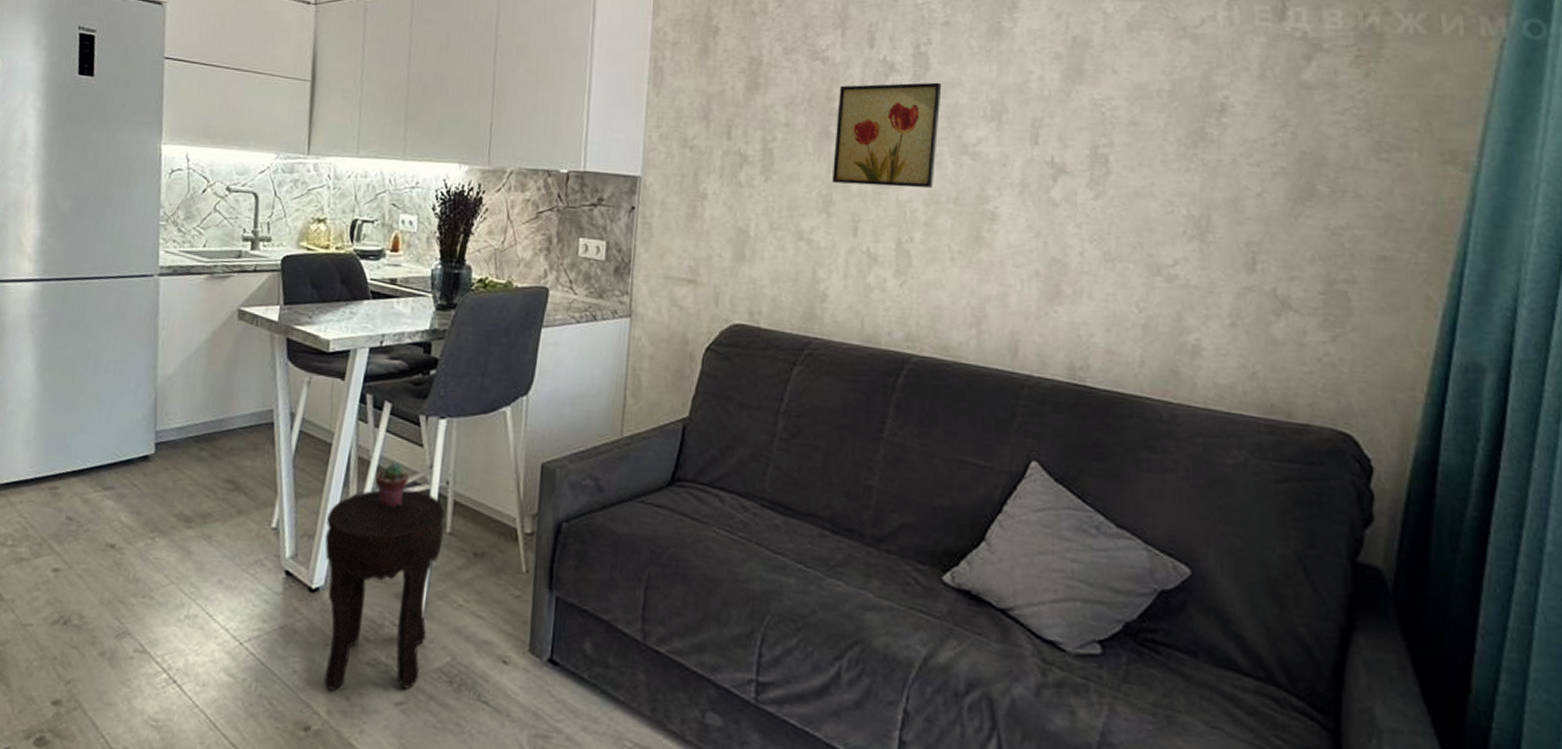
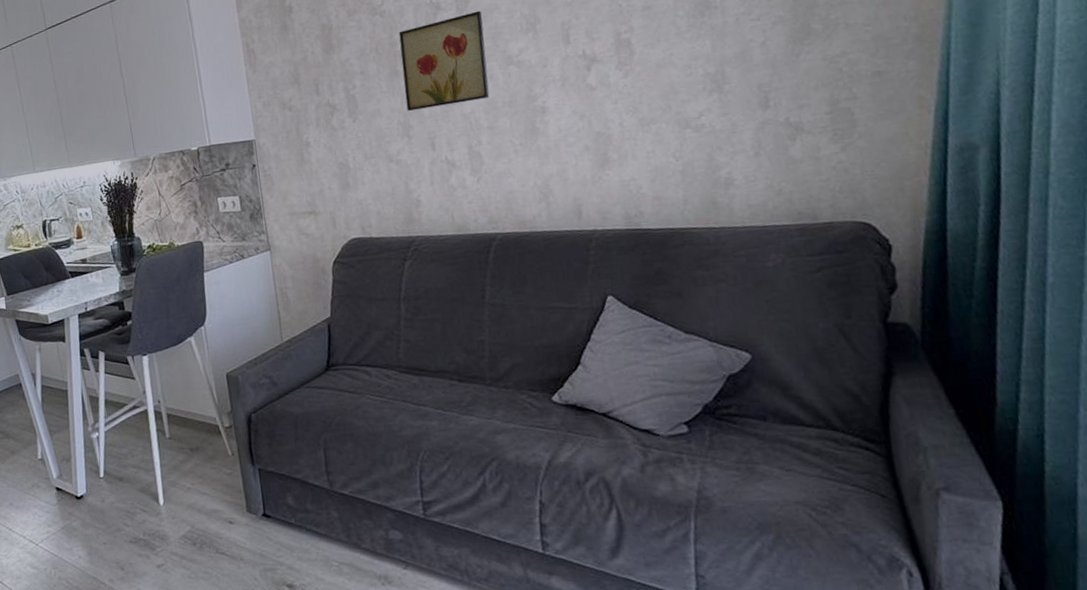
side table: present [323,489,445,691] -> none [77,412,171,565]
potted succulent: present [375,462,409,508] -> none [105,394,130,429]

